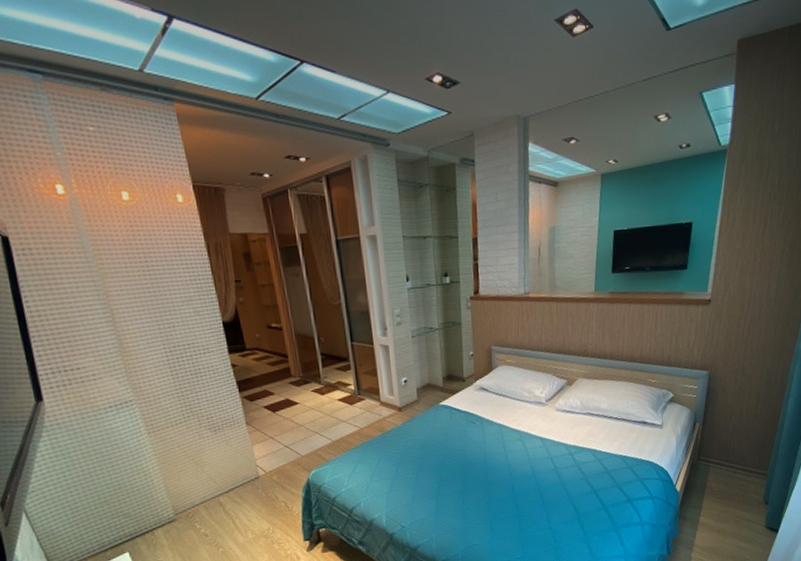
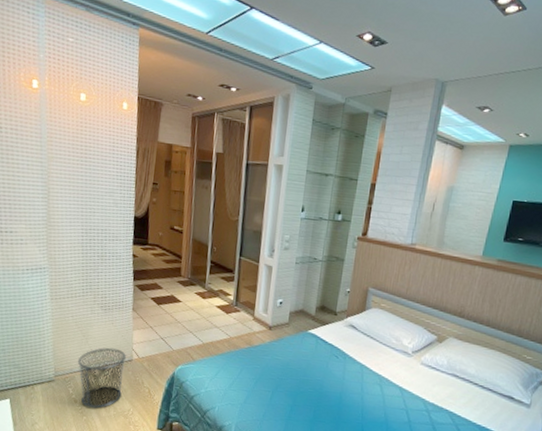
waste bin: none [197,469,257,538] -> present [77,347,126,409]

